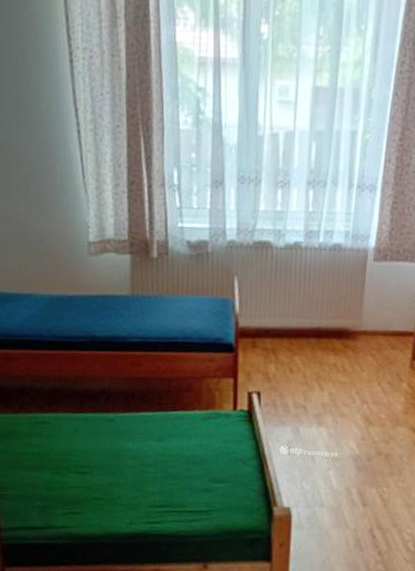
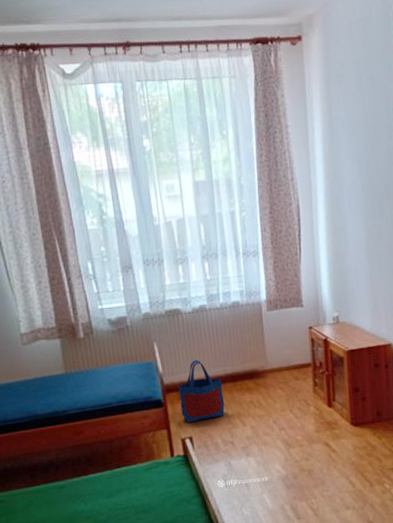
tote bag: none [253,305,305,376] -> present [179,360,225,423]

